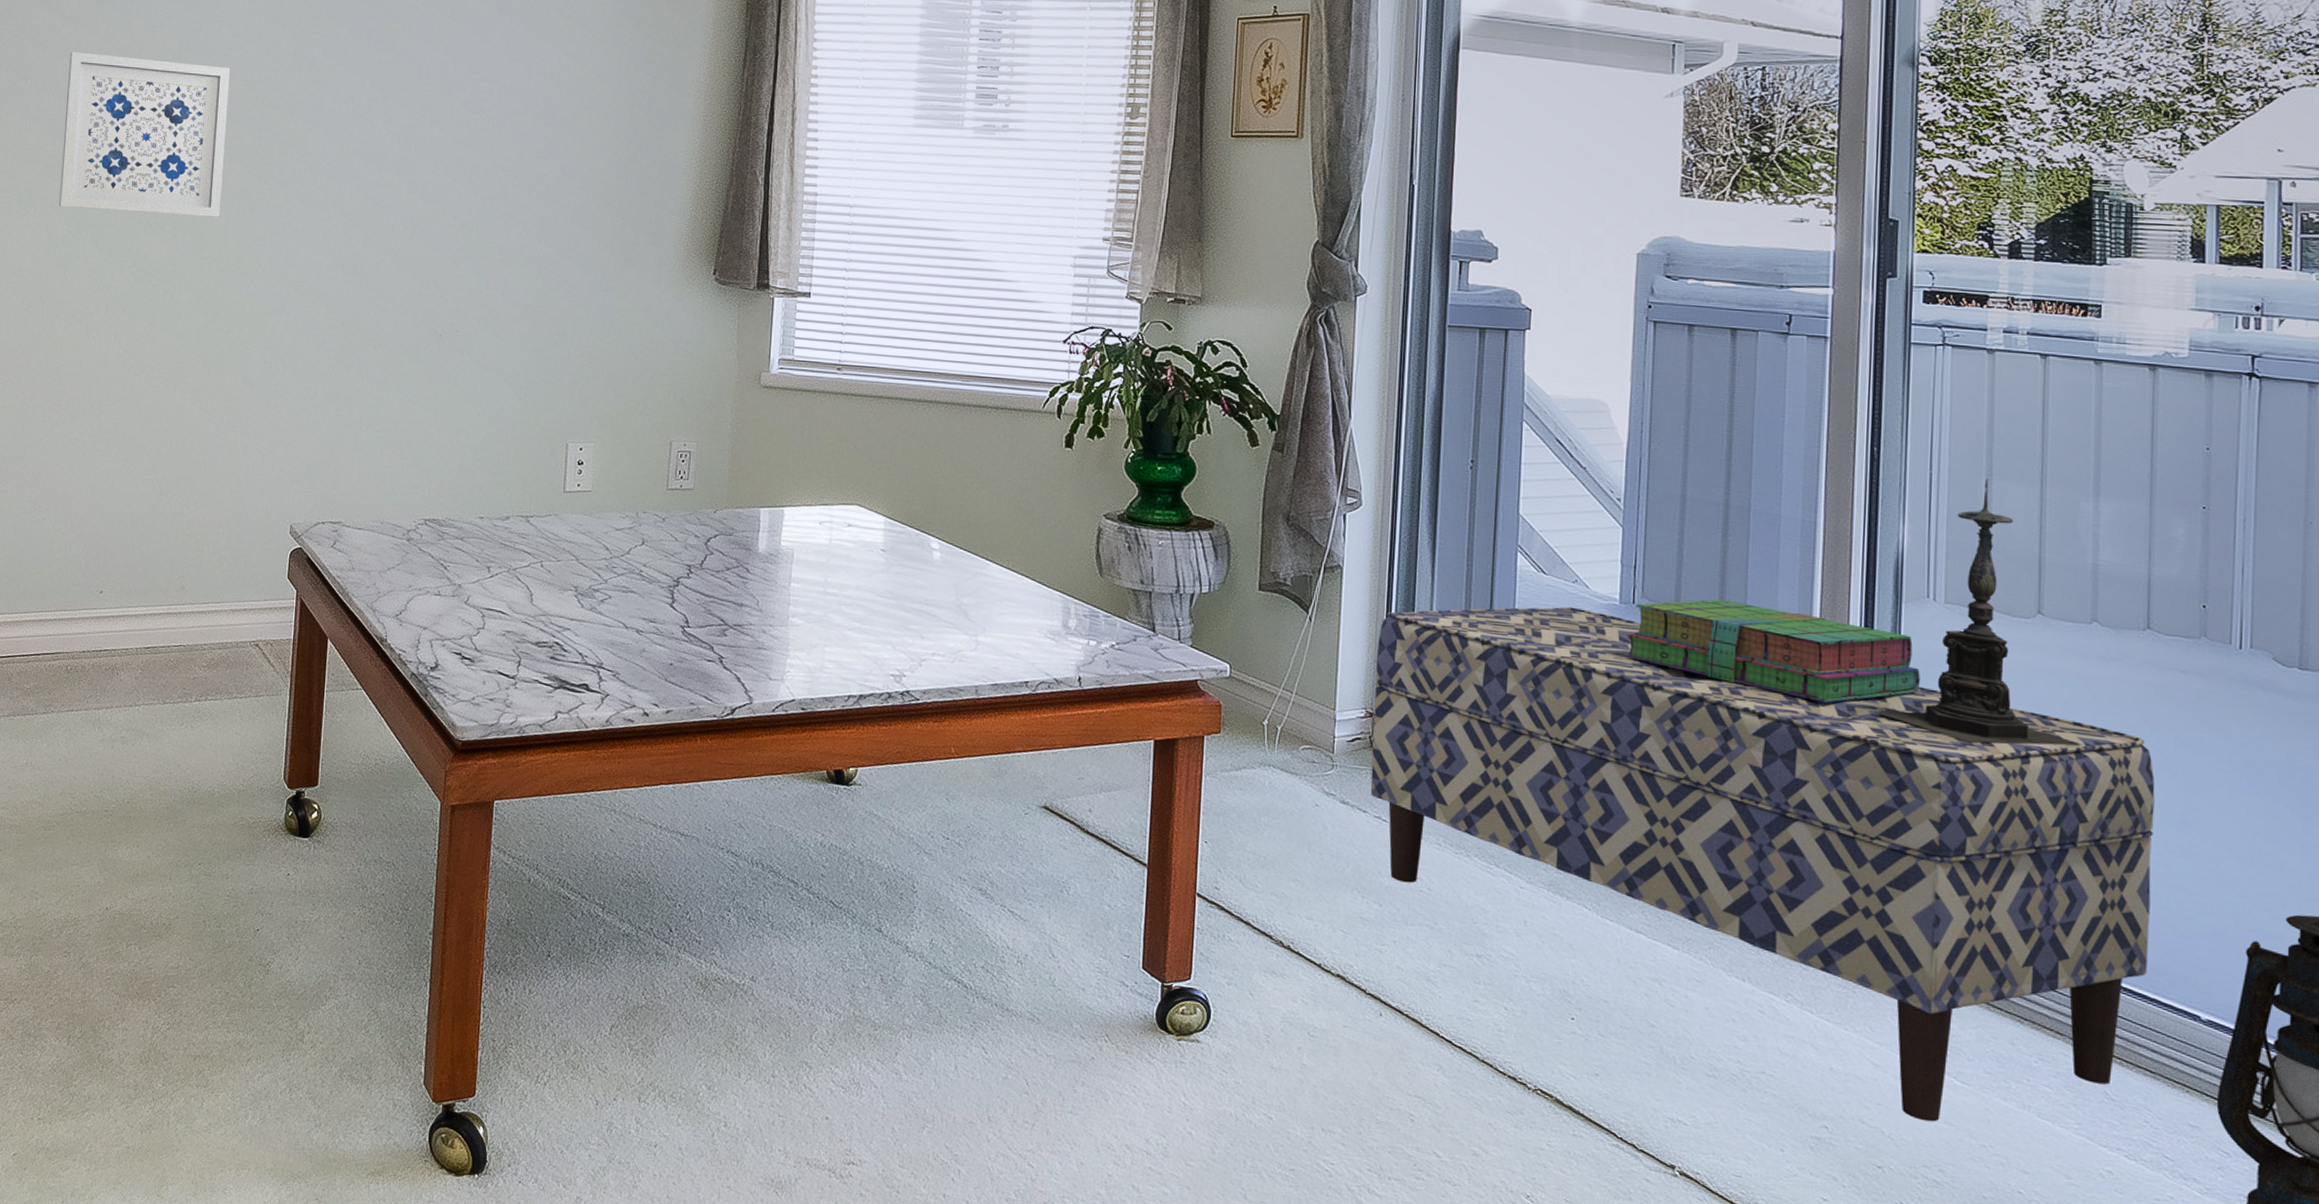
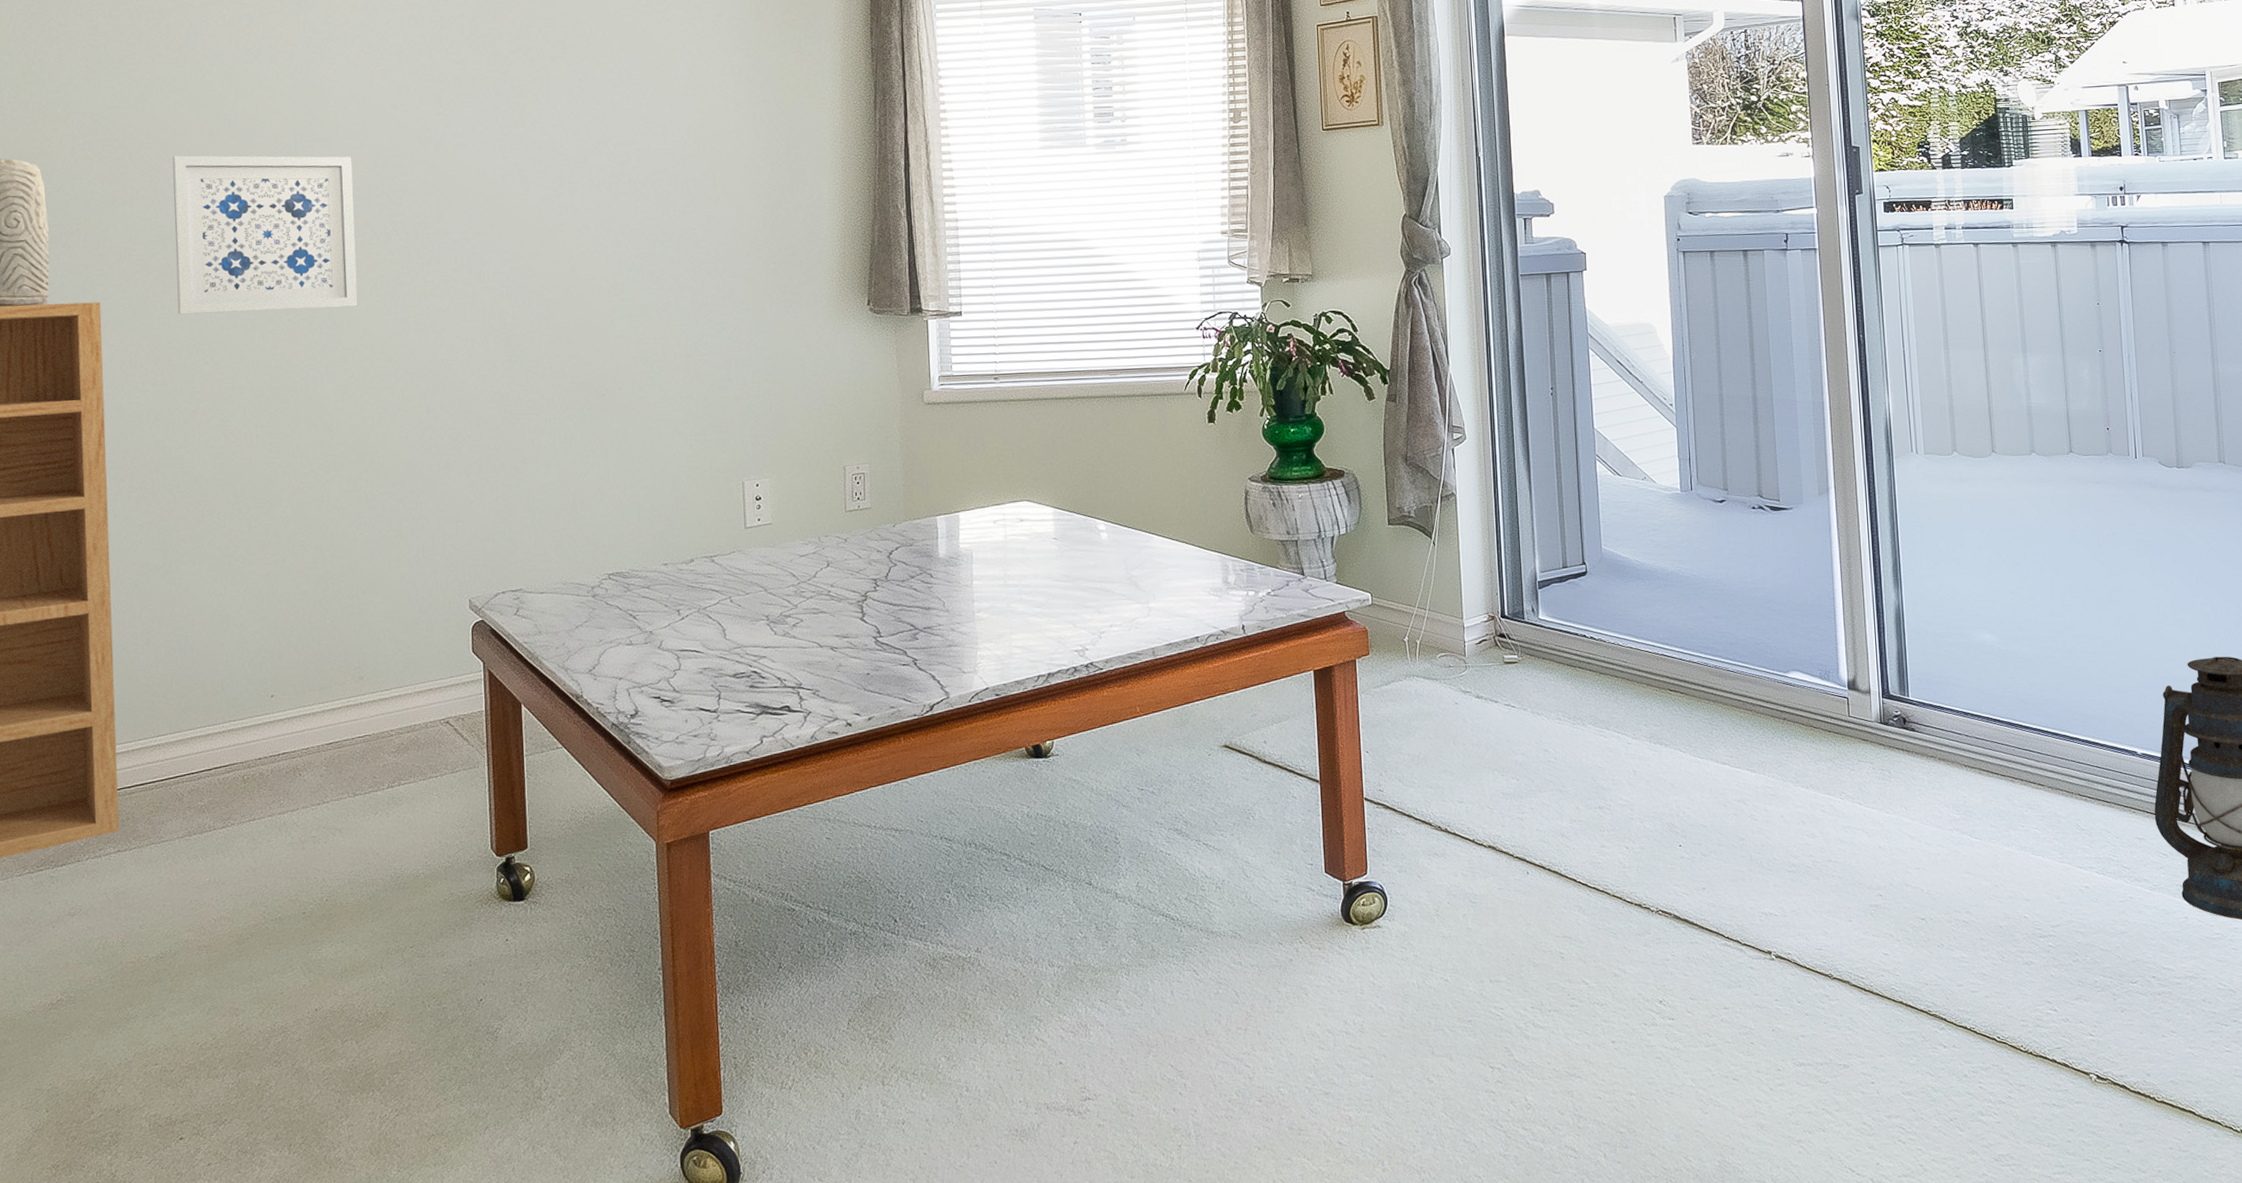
bench: present [1370,606,2155,1122] -> none [1491,500,2097,875]
stack of books: present [1625,599,1920,703] -> none [1688,476,1913,550]
candle holder: present [1874,479,2082,745] -> none [1882,349,2034,565]

